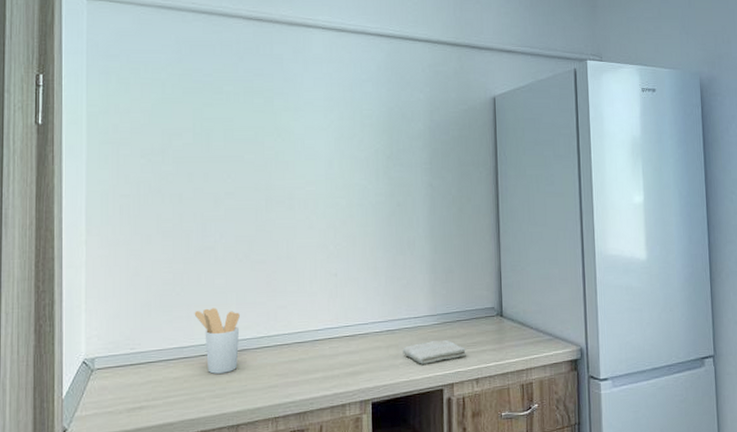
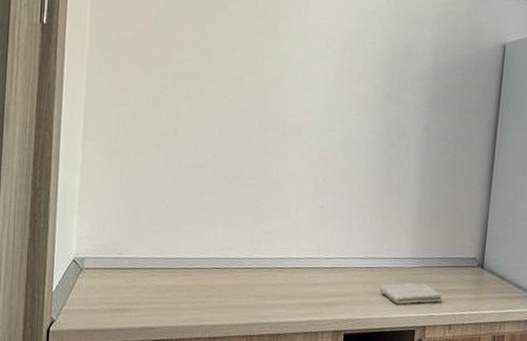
utensil holder: present [194,308,240,374] -> none [181,224,225,288]

